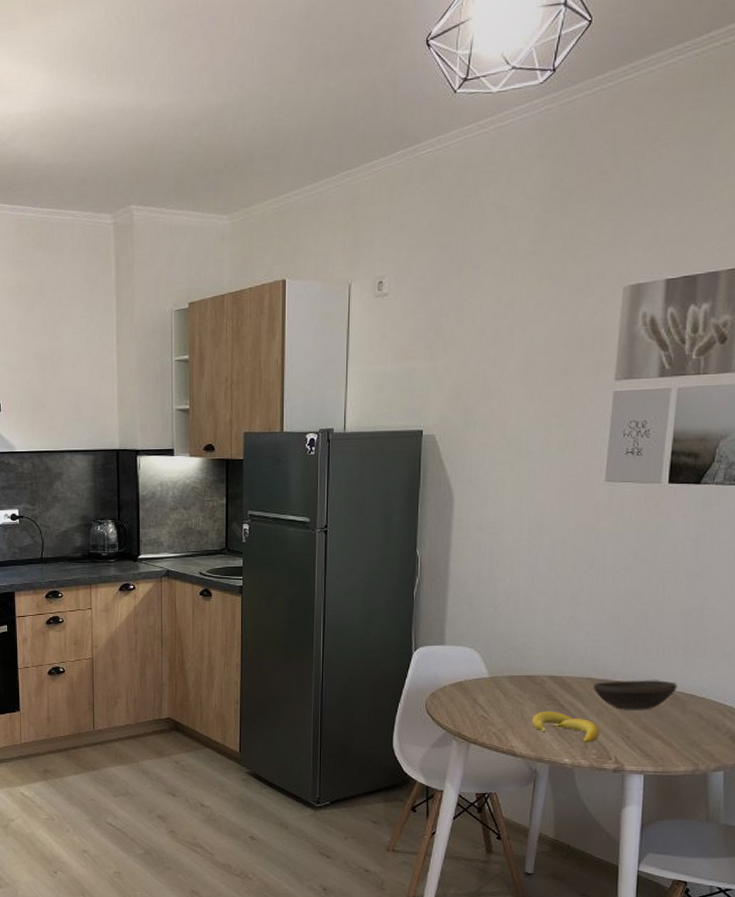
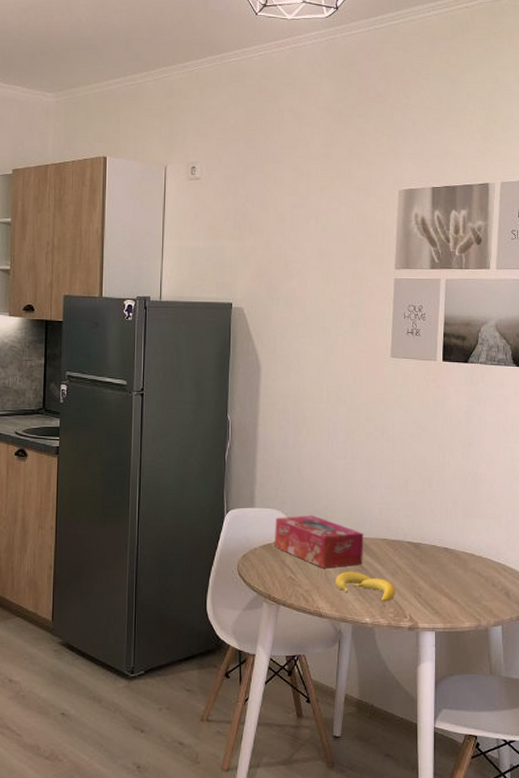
tissue box: none [466,653,566,708] -> present [275,515,364,569]
bowl: present [593,680,678,710] -> none [388,540,459,569]

